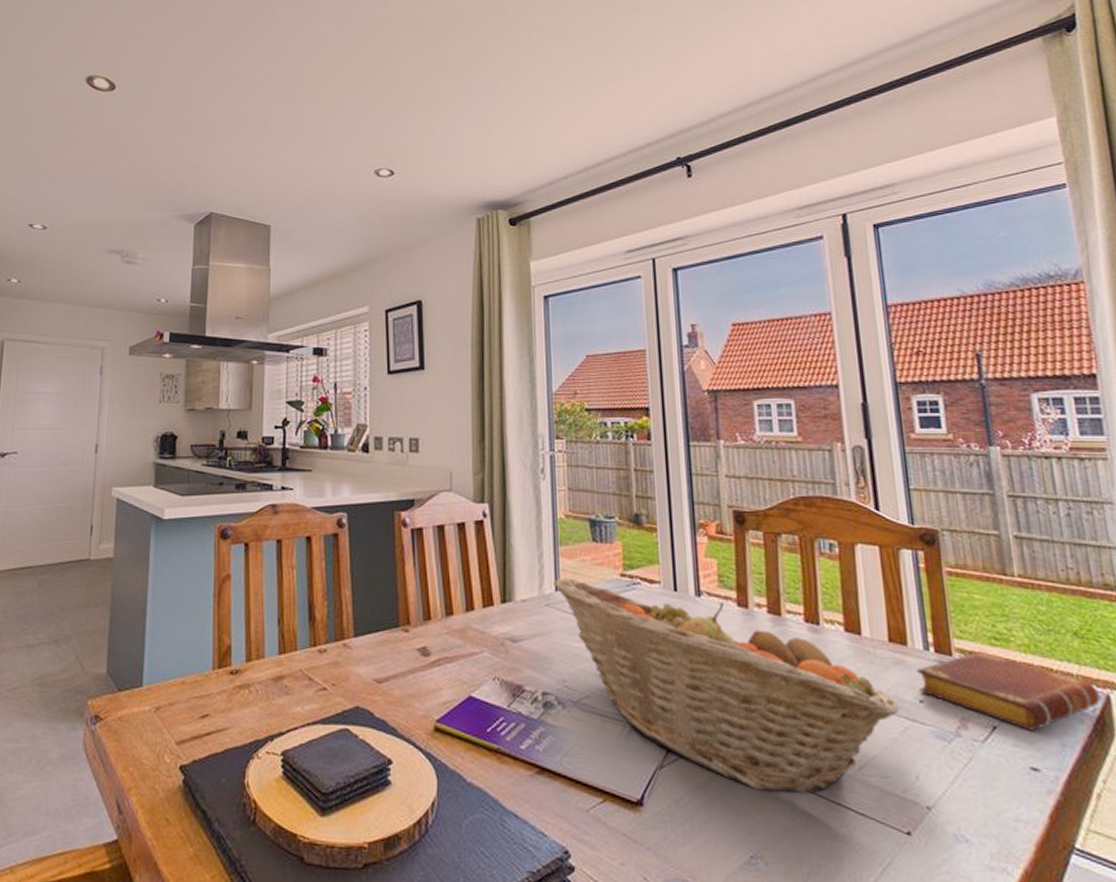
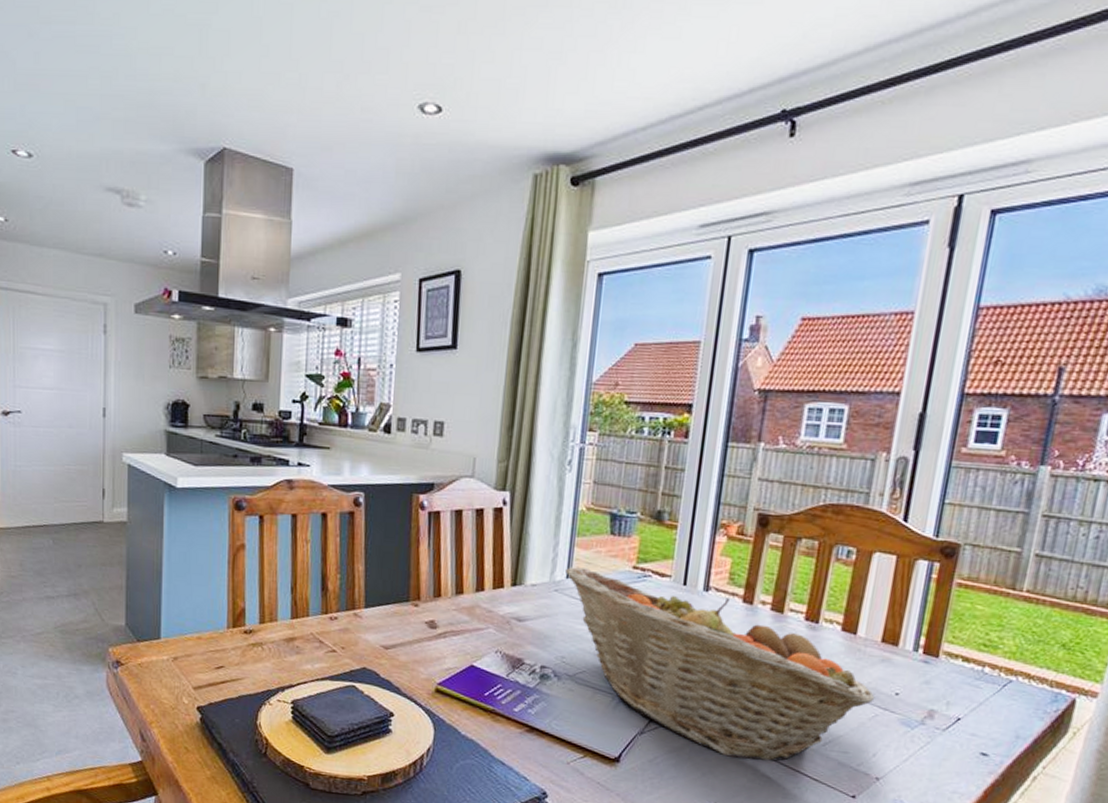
book: present [916,650,1100,731] -> none [897,654,1067,724]

